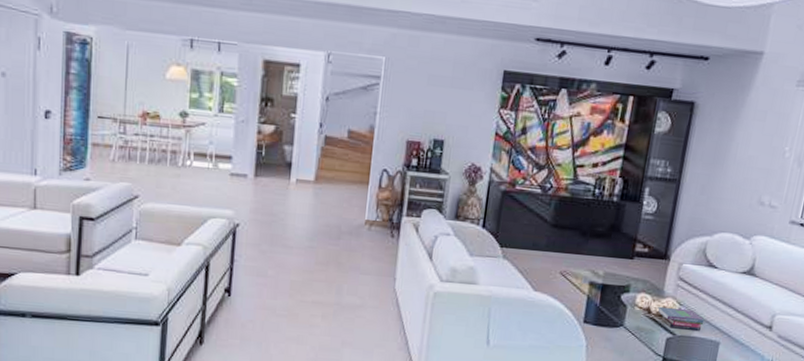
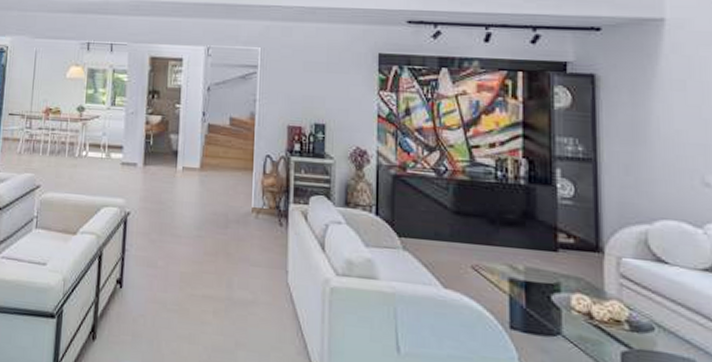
books: present [656,306,705,332] -> none [599,310,668,346]

